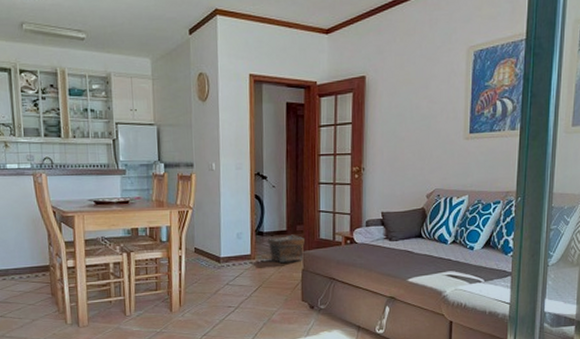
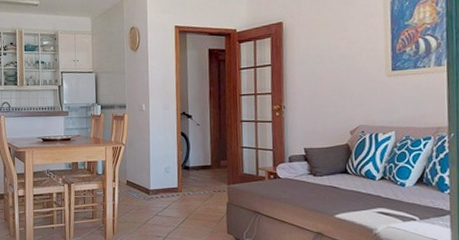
pouch: present [267,234,305,264] -> none [193,169,229,197]

